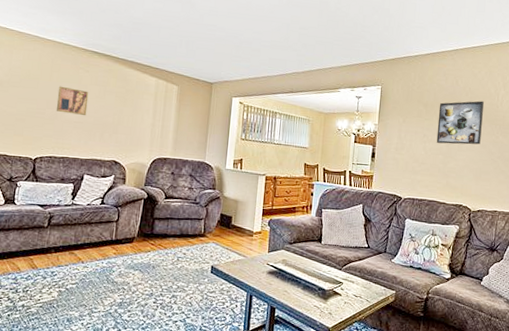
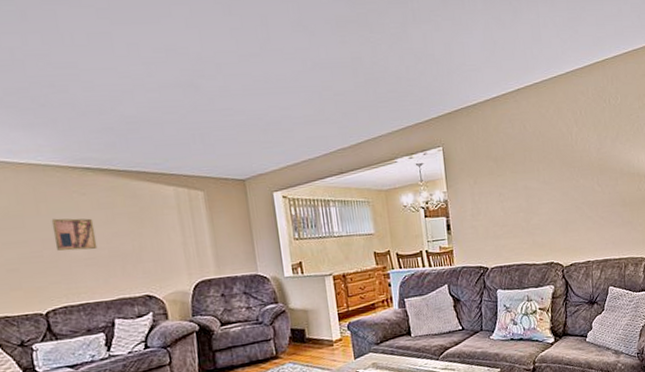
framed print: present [436,101,485,145] -> none [510,143,562,200]

